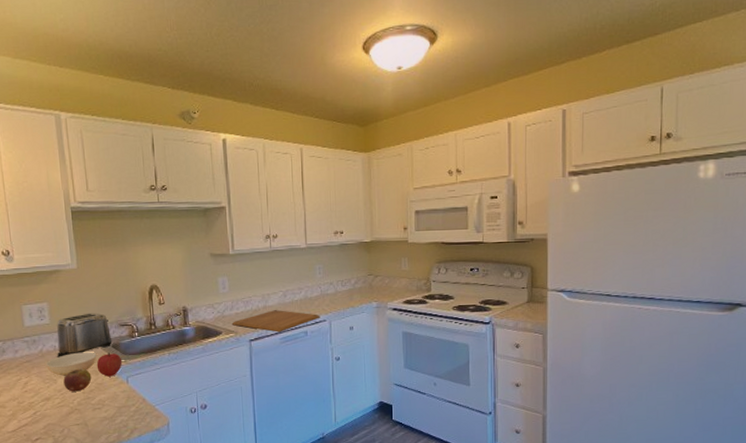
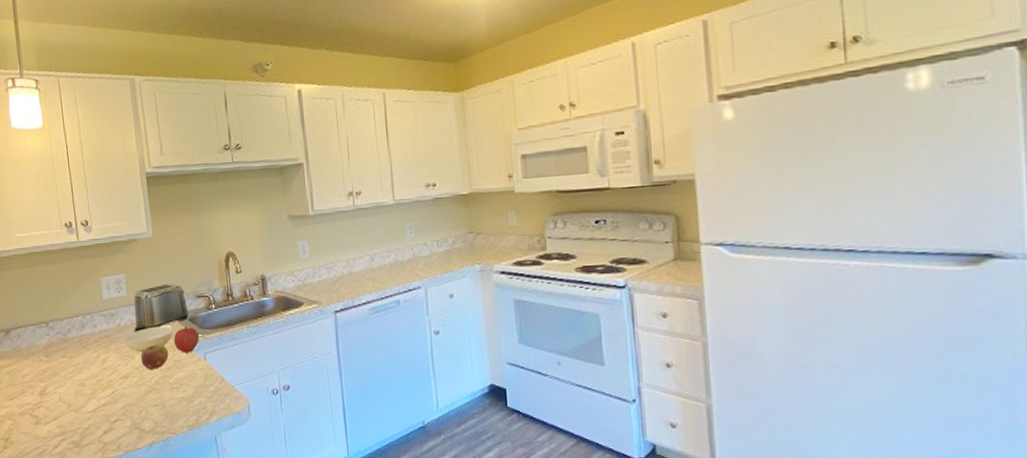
chopping board: present [231,310,320,333] -> none [314,276,414,303]

